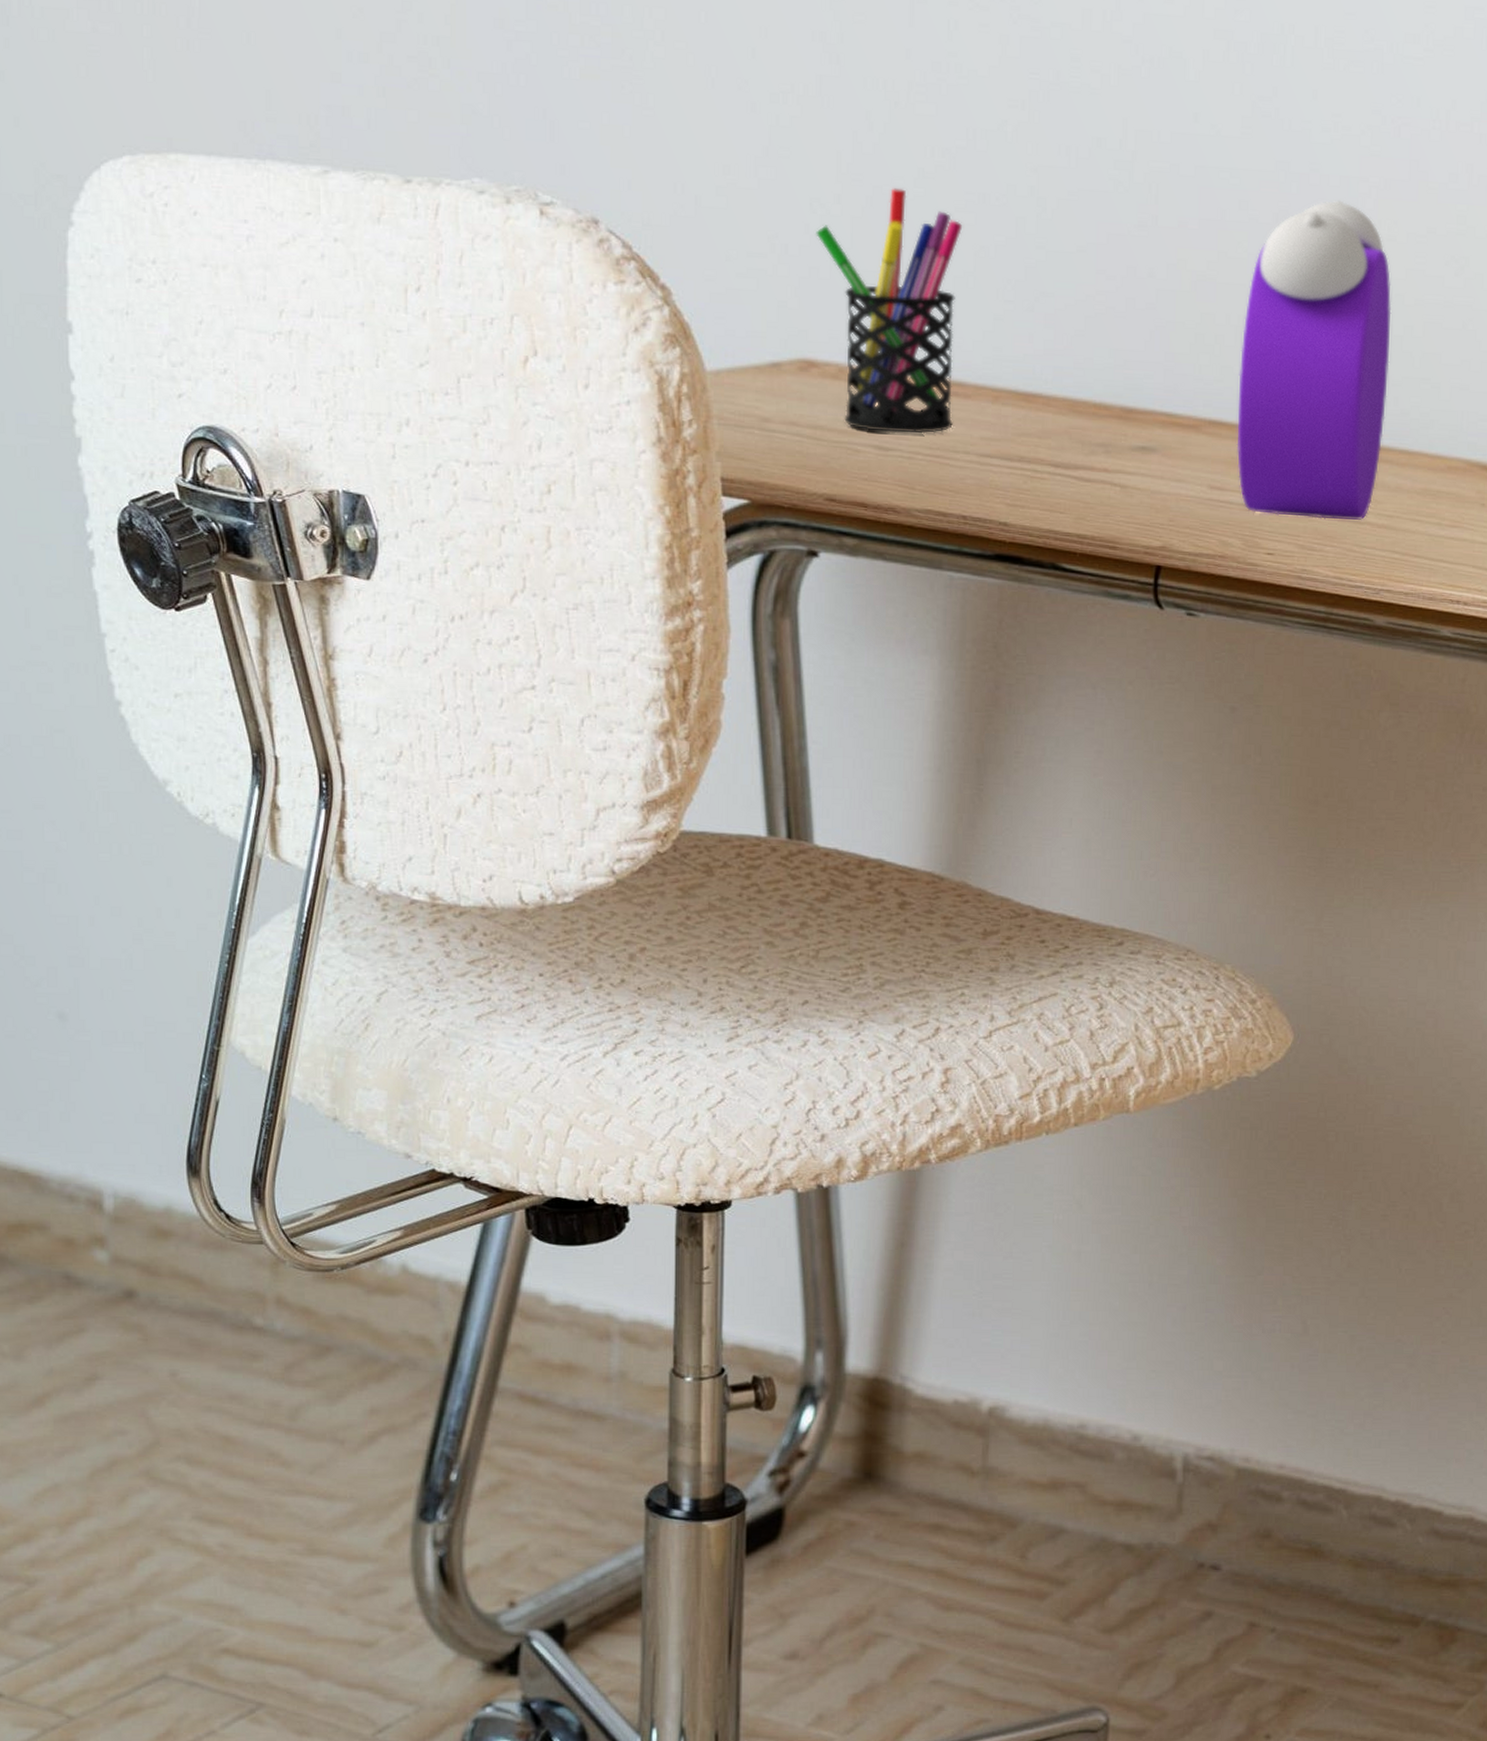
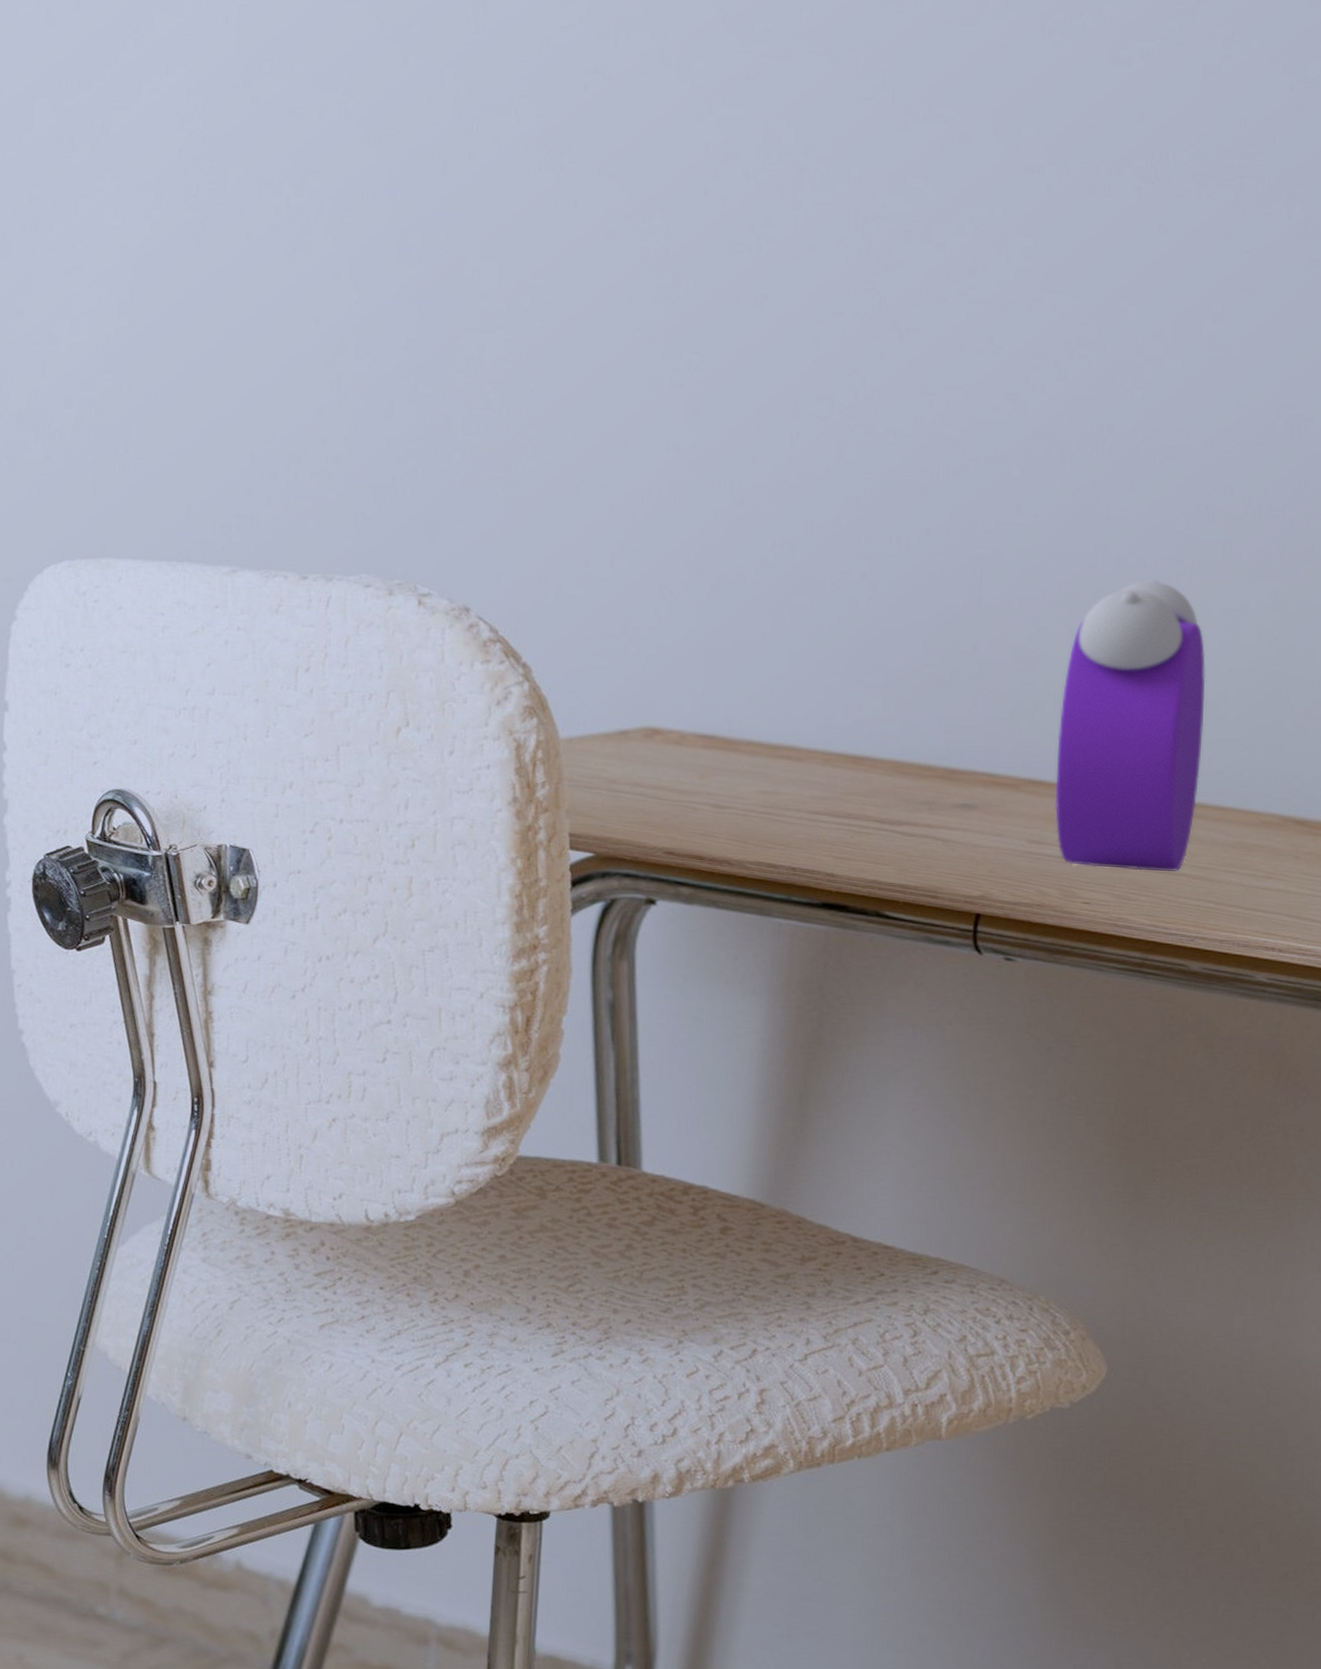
pen holder: present [816,188,962,434] -> none [664,576,799,794]

